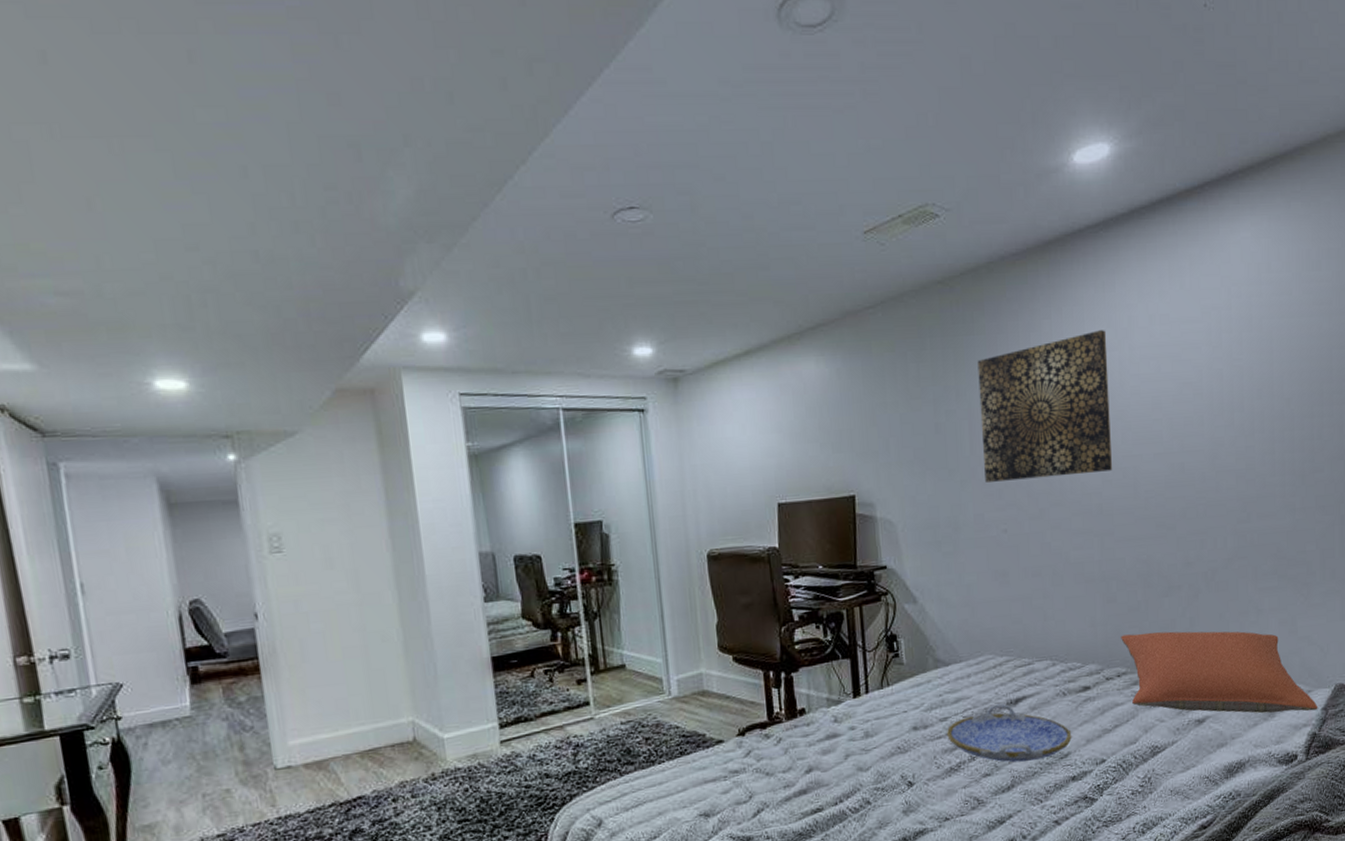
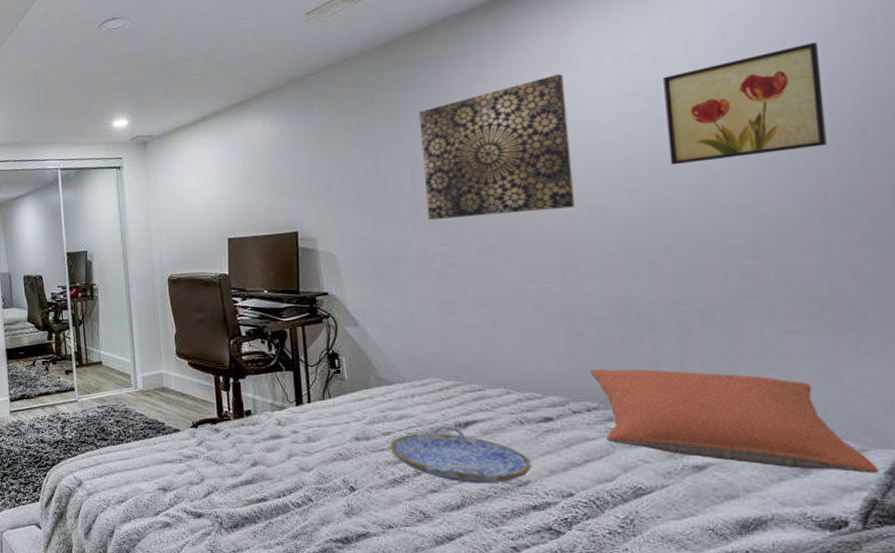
wall art: none [1185,318,1297,430] -> present [663,42,827,166]

